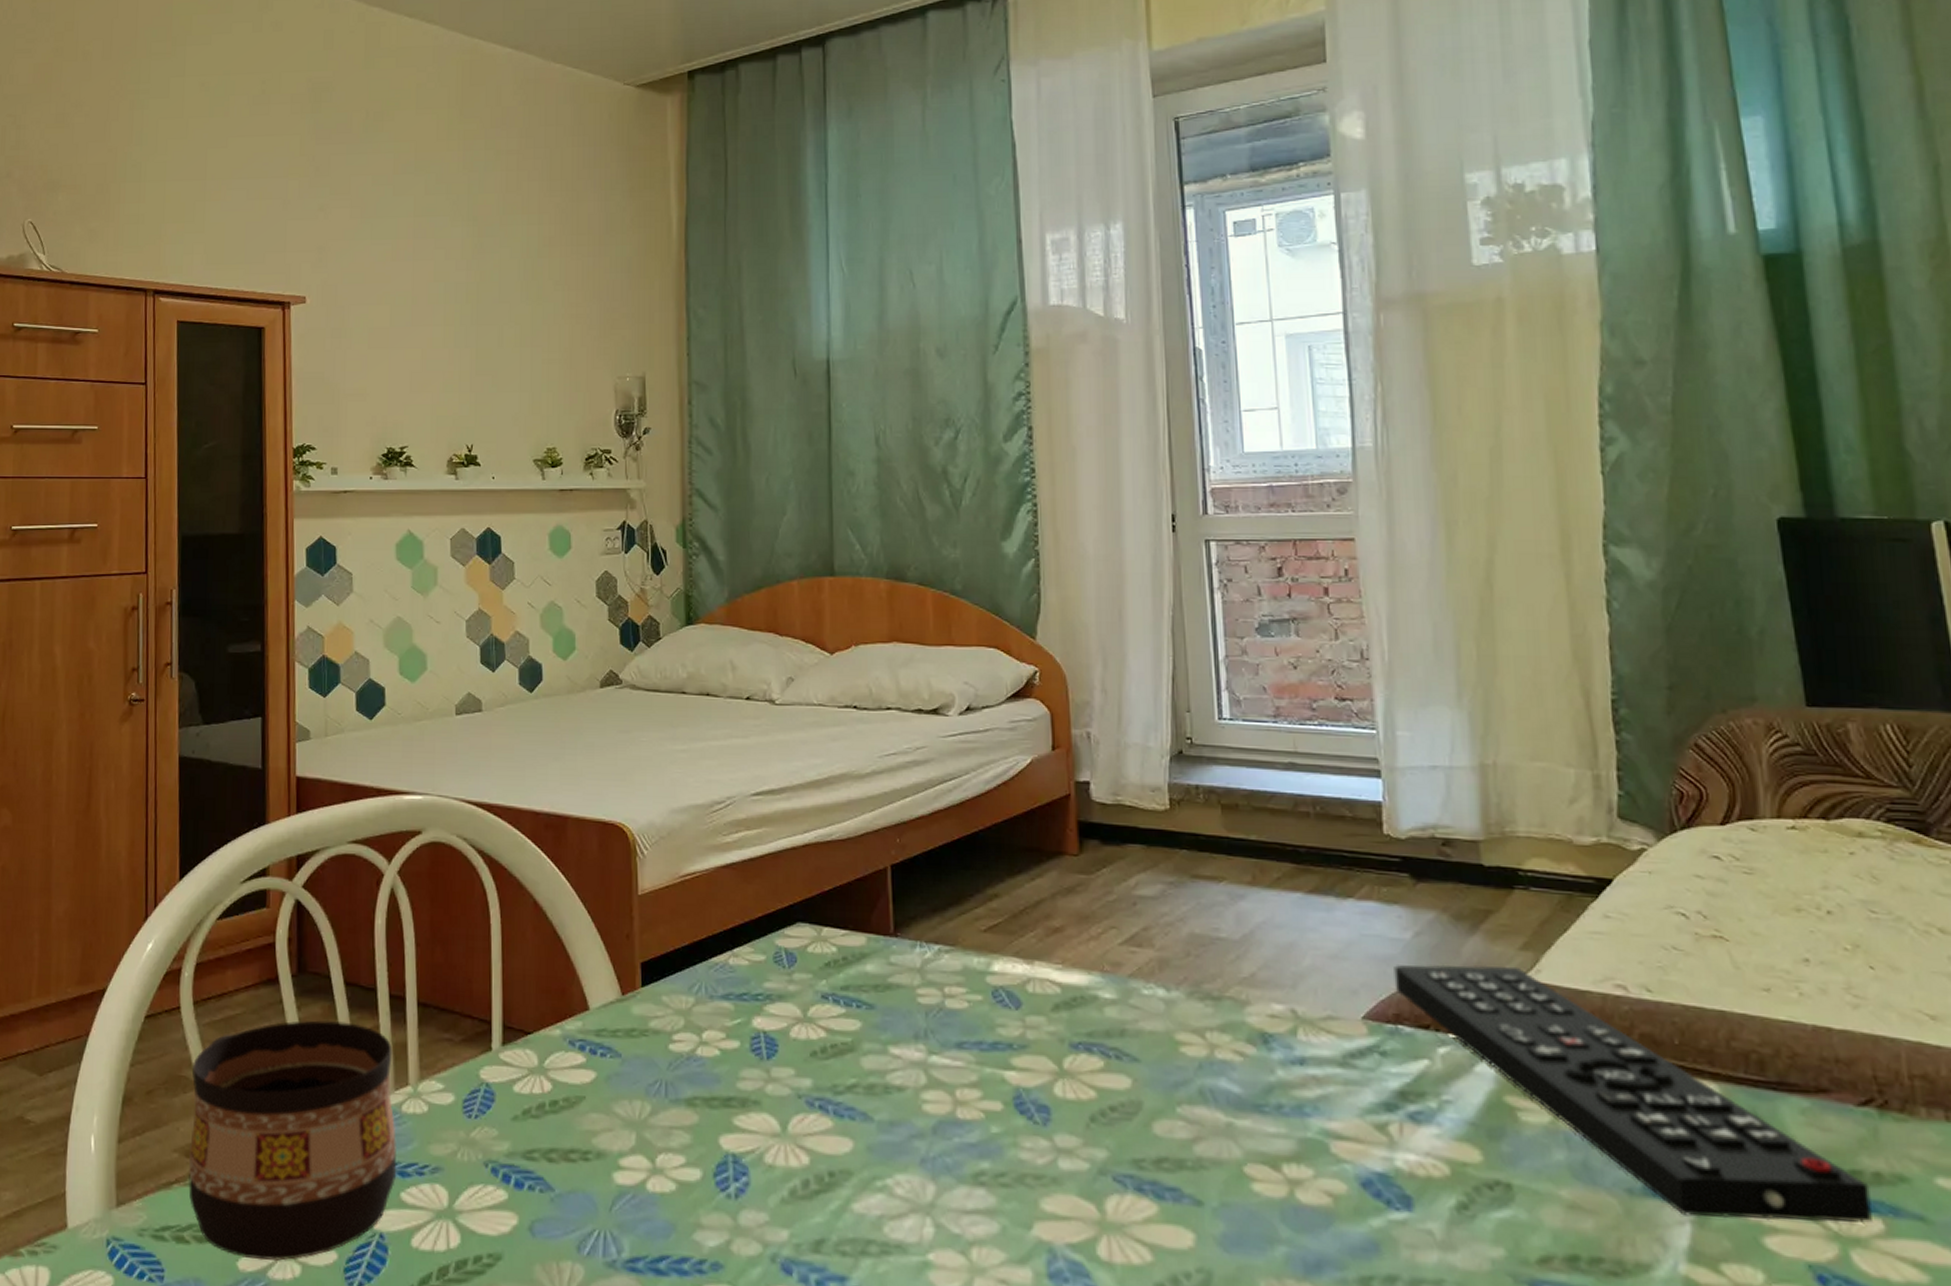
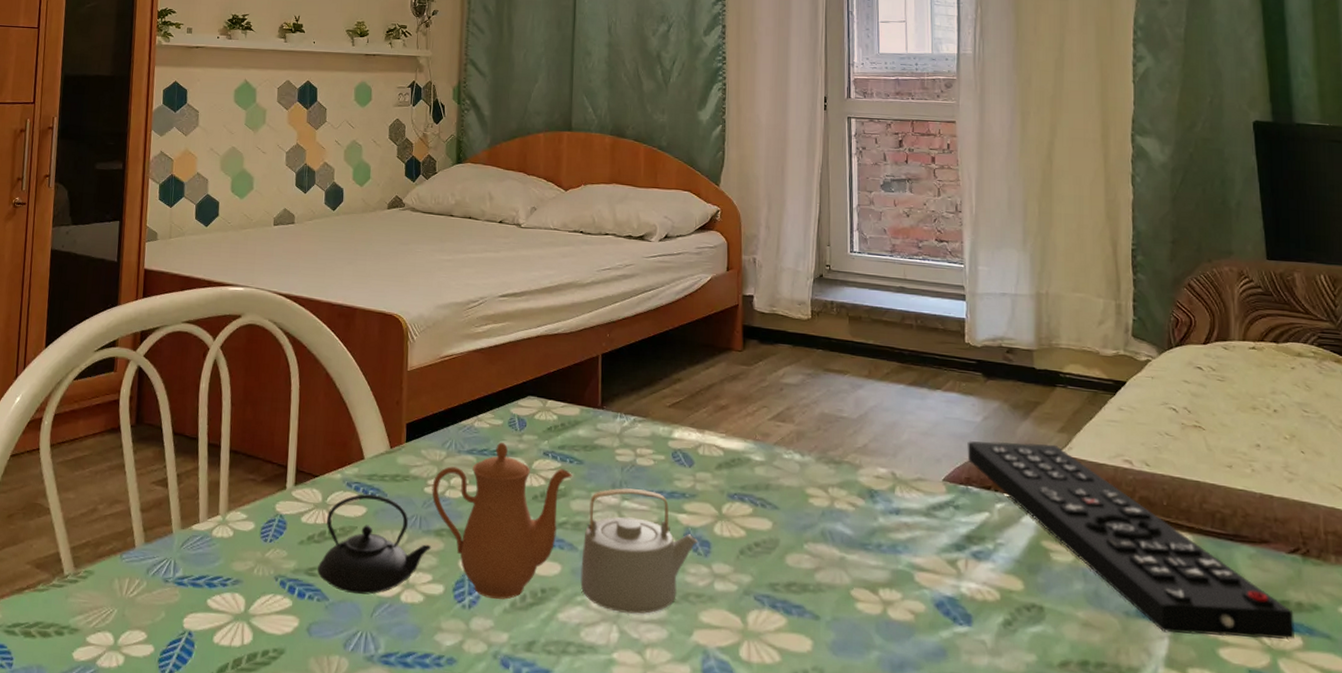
cup: present [188,1019,397,1261] -> none [37,461,208,653]
teapot: none [538,982,1034,1202] -> present [317,441,699,614]

